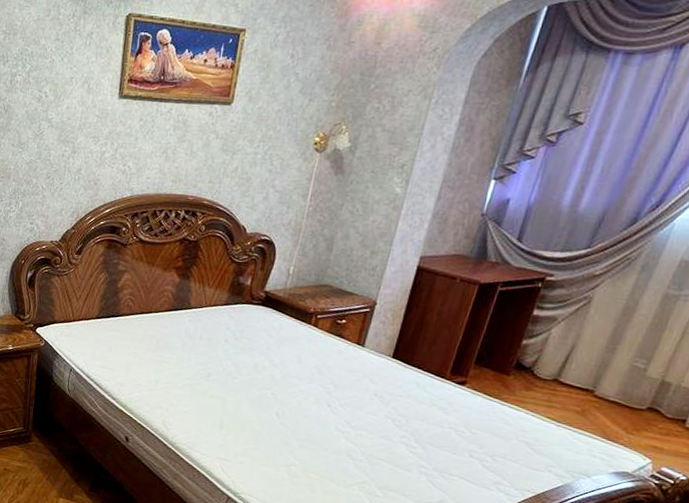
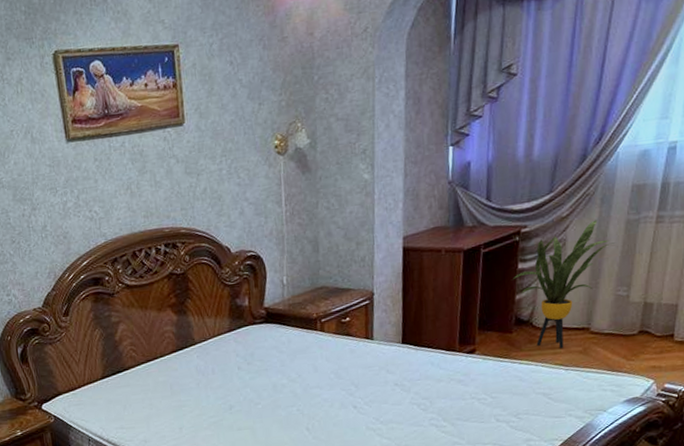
house plant: none [524,285,646,404] -> present [513,220,616,348]

